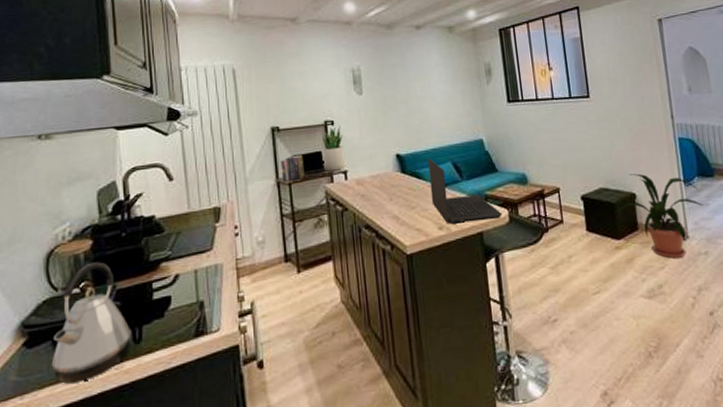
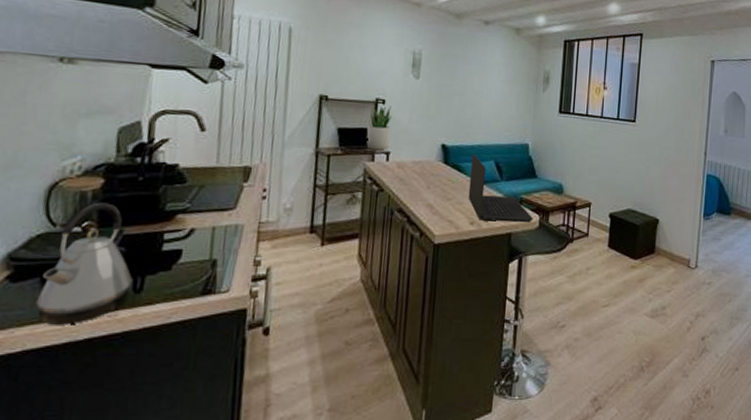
books: present [281,154,305,182] -> none [321,127,348,153]
house plant: present [615,173,704,259] -> none [637,200,716,284]

